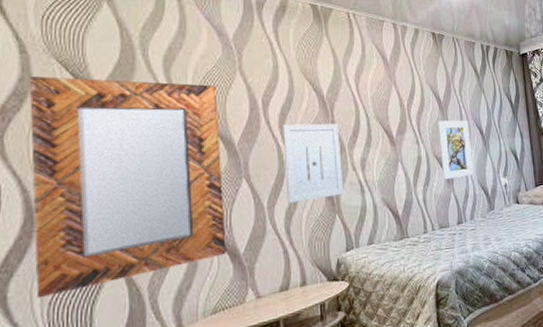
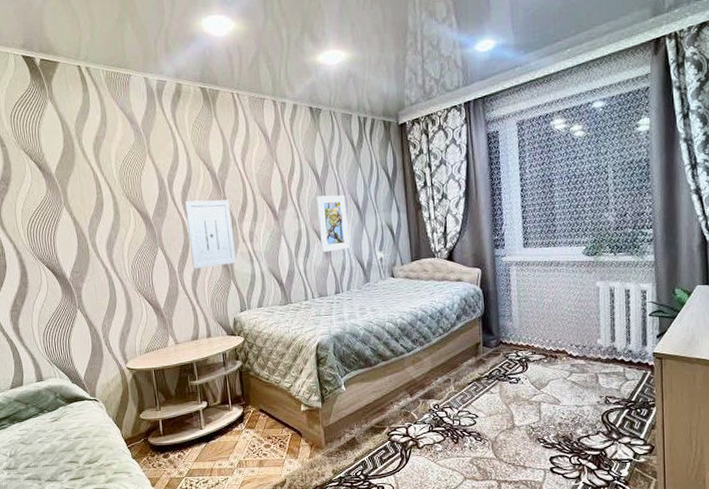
home mirror: present [29,76,226,299] -> none [9,165,151,331]

